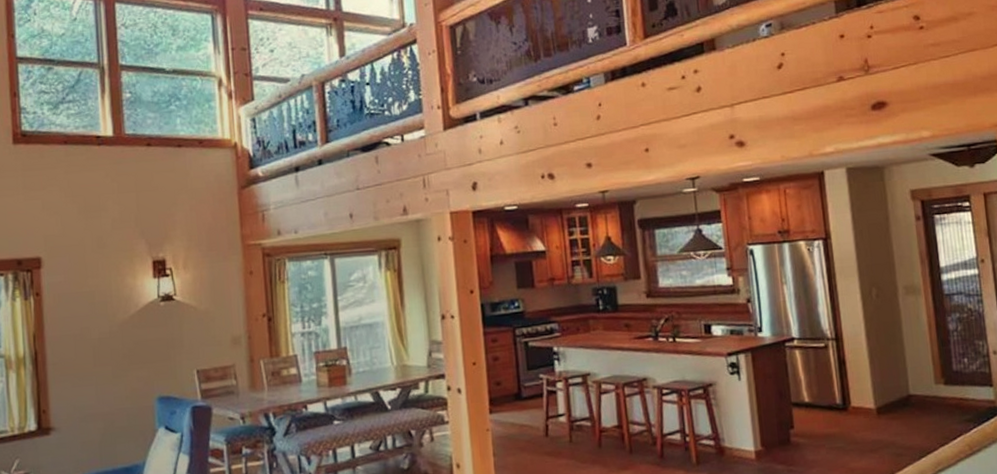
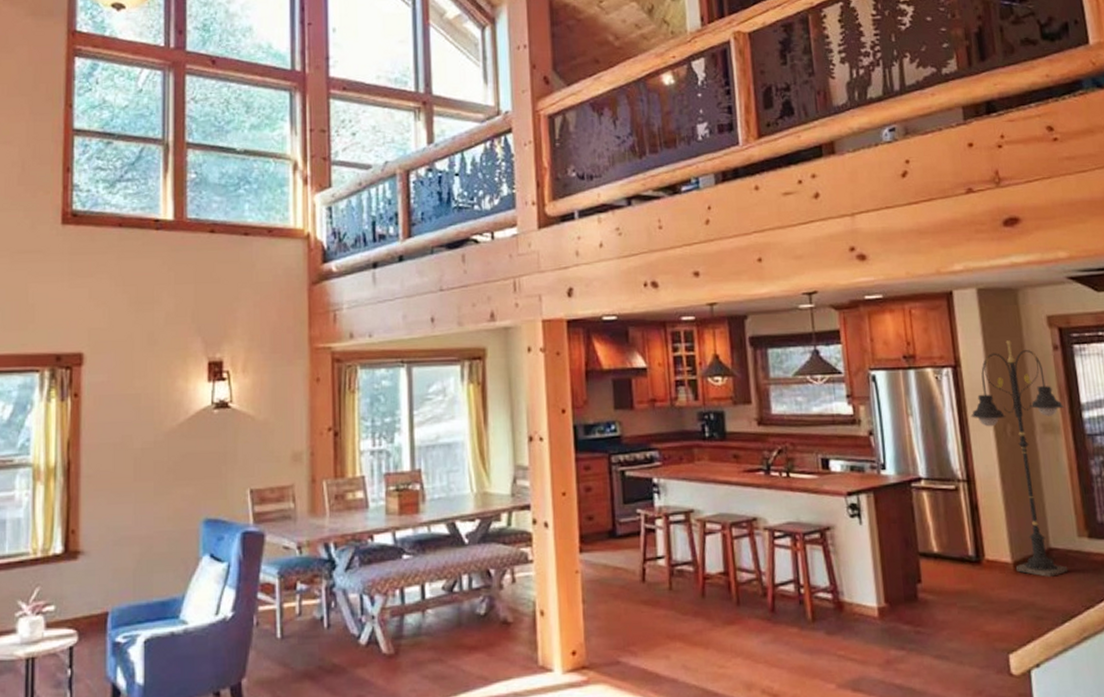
floor lamp: none [839,213,926,420] -> present [971,340,1068,577]

